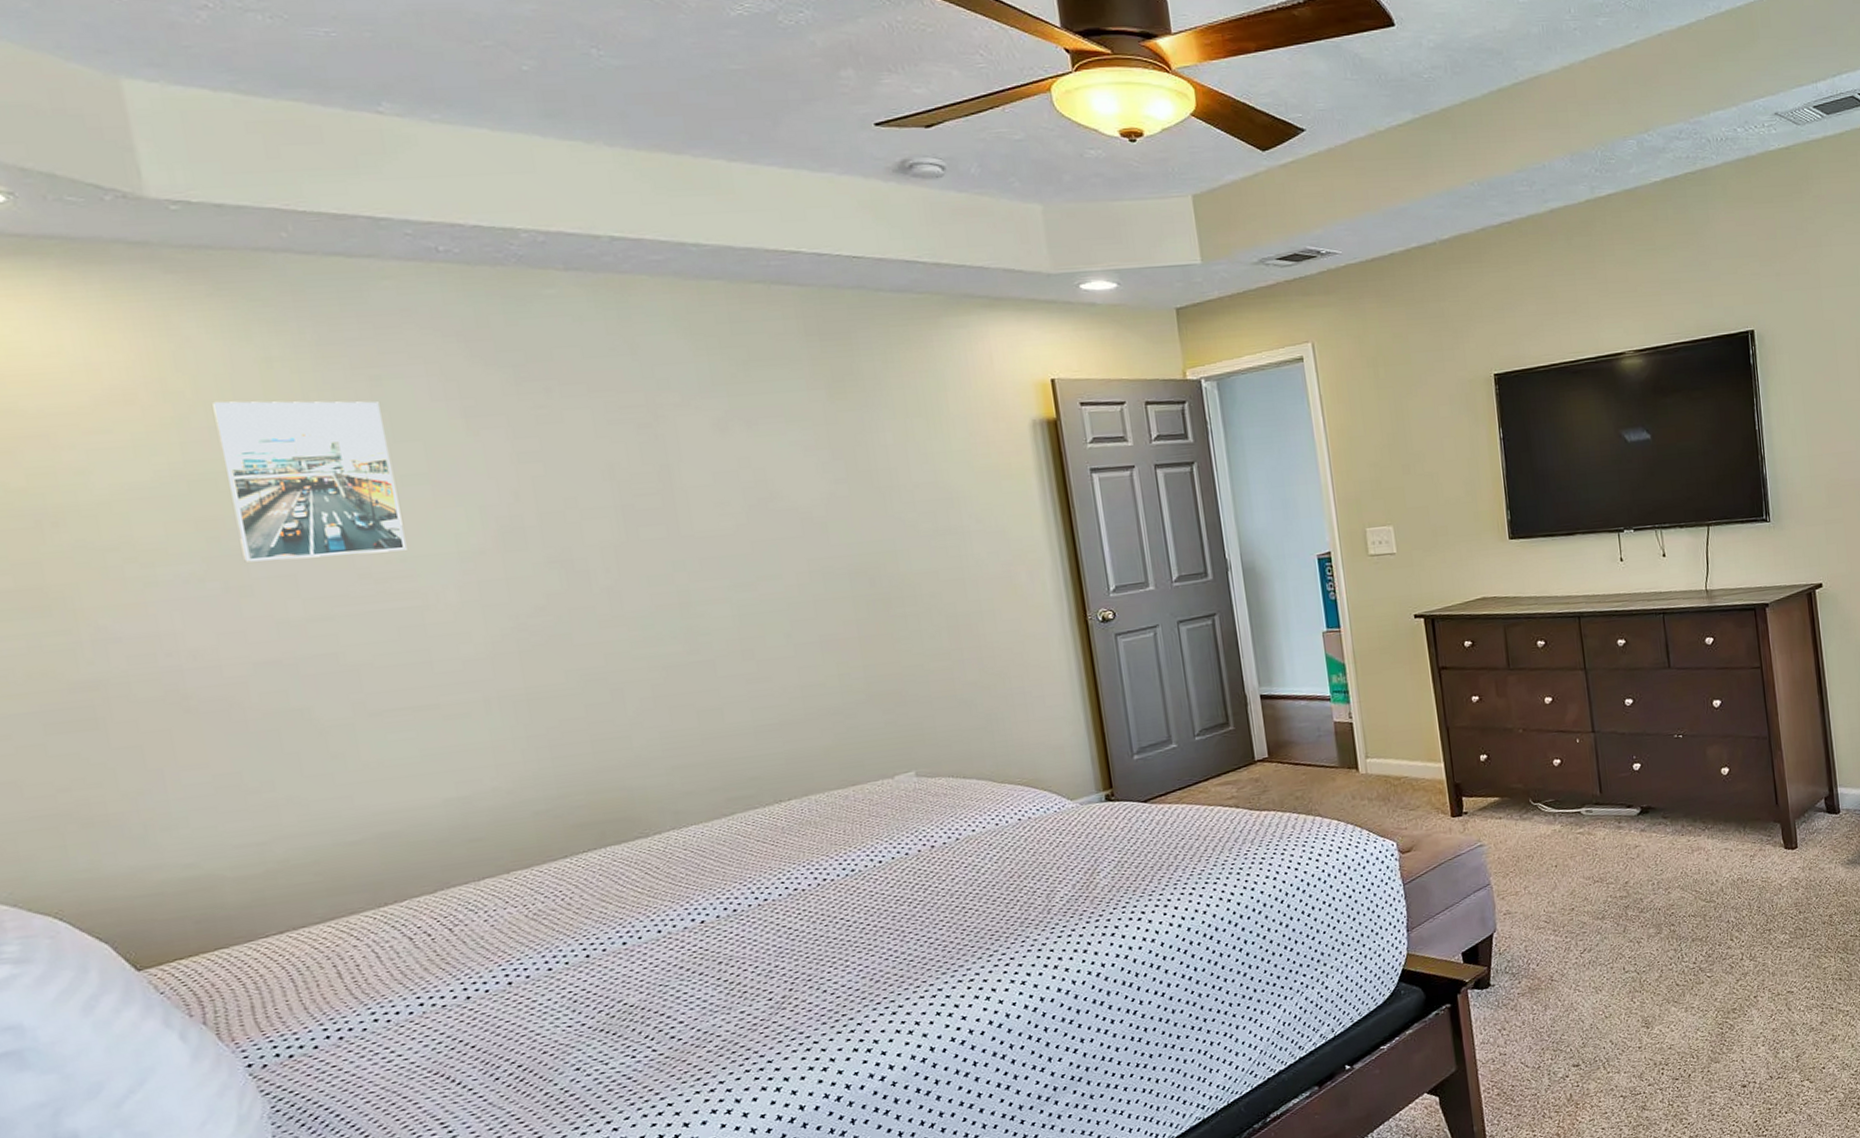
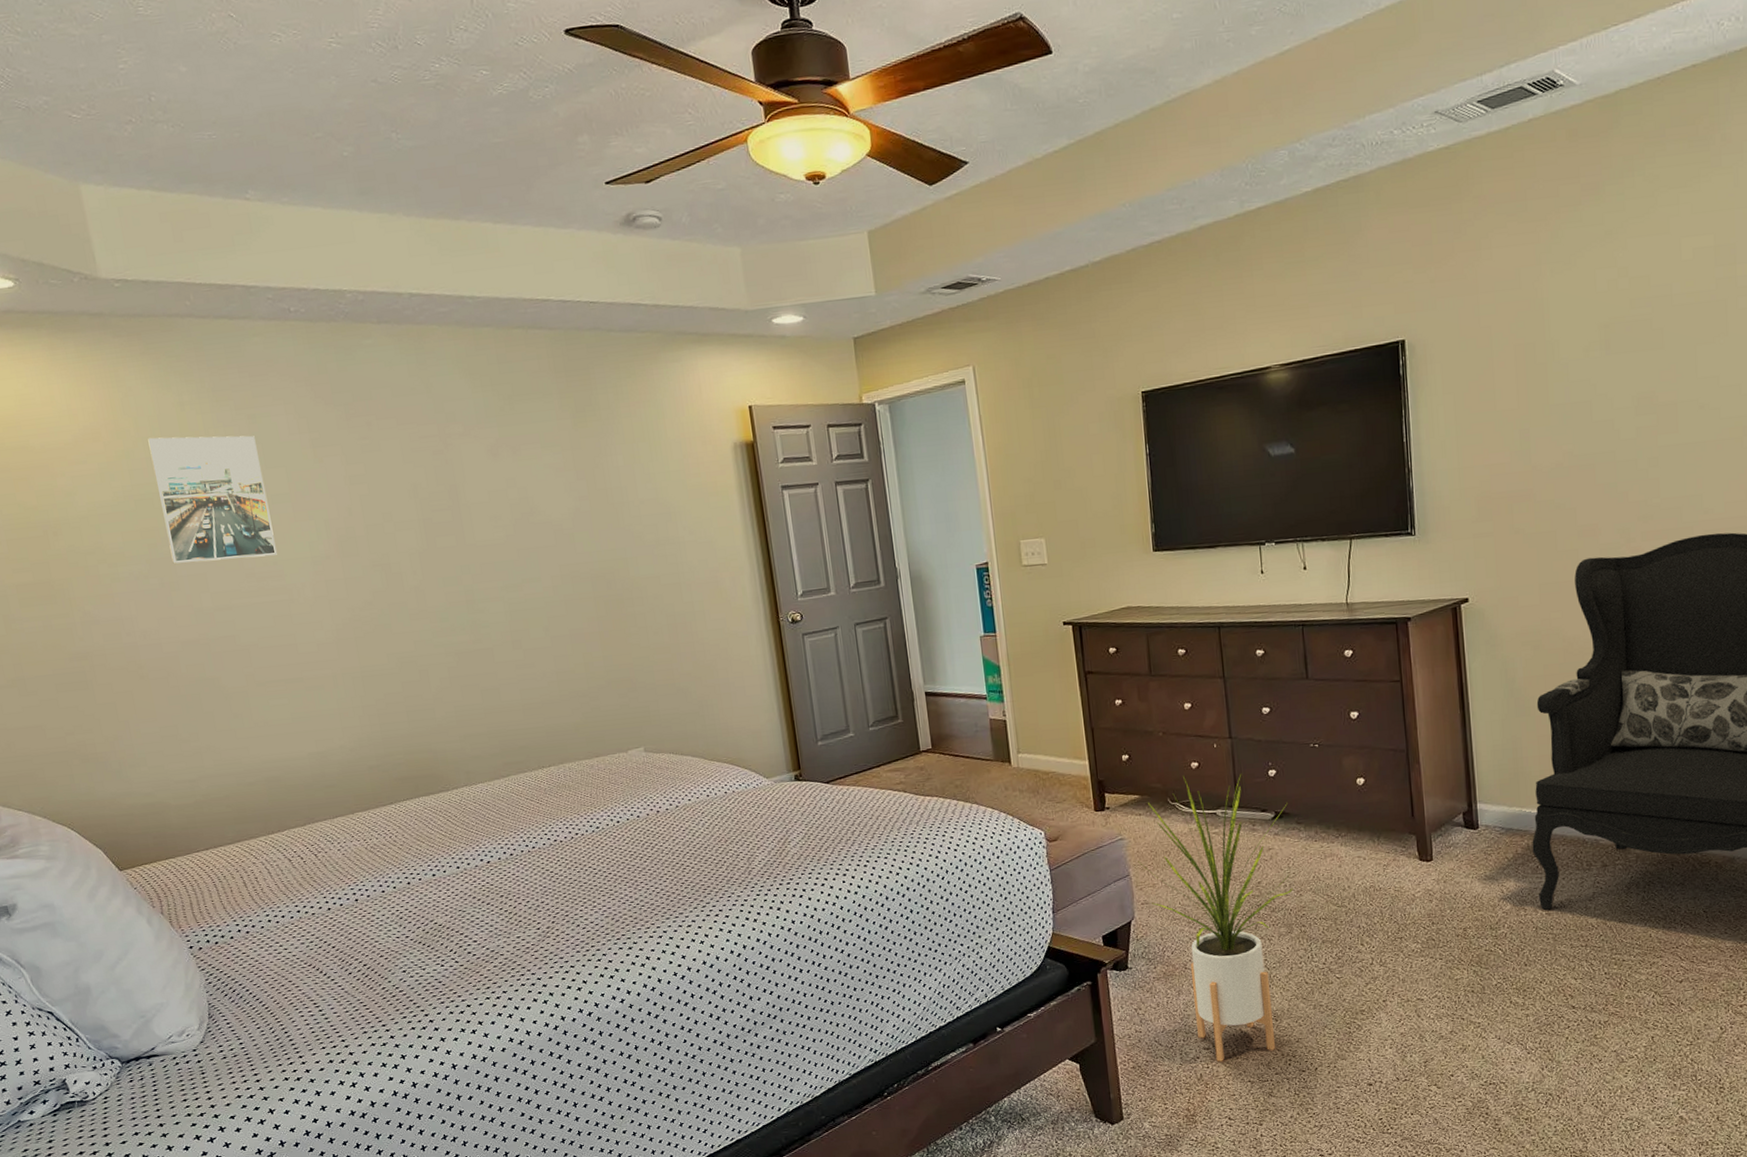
house plant: none [1499,770,1662,1079] -> present [1138,774,1293,1062]

